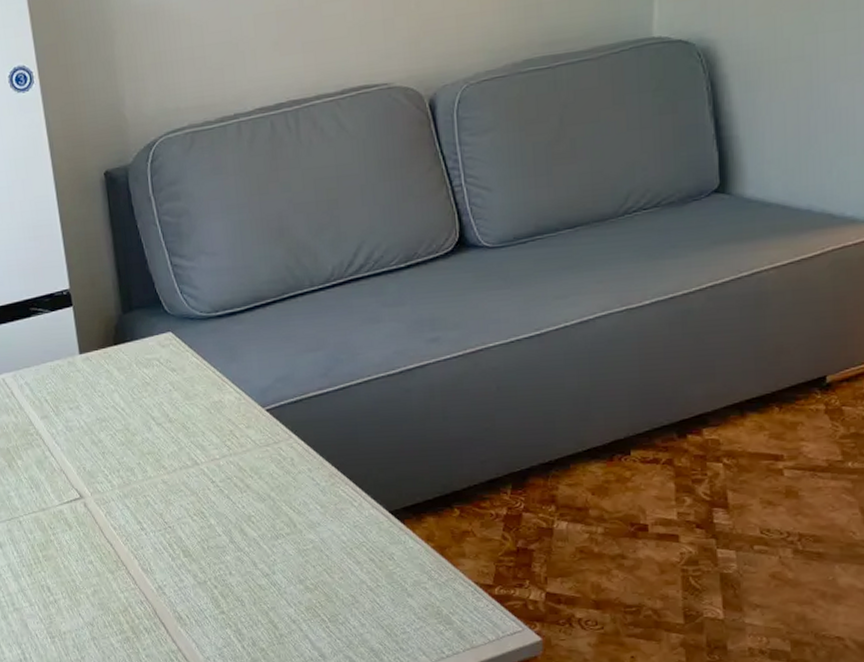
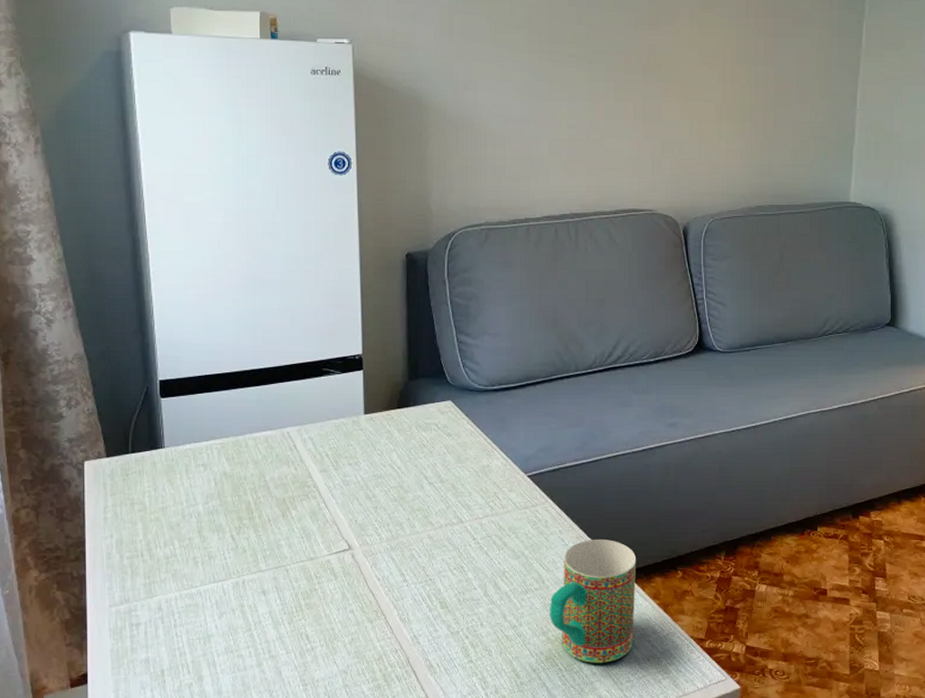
mug: none [304,476,406,613] -> present [549,539,637,663]

